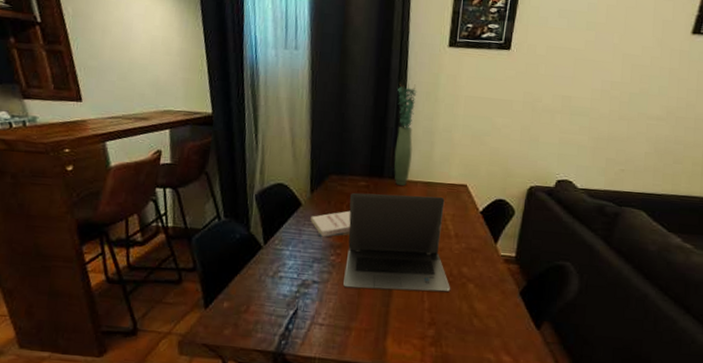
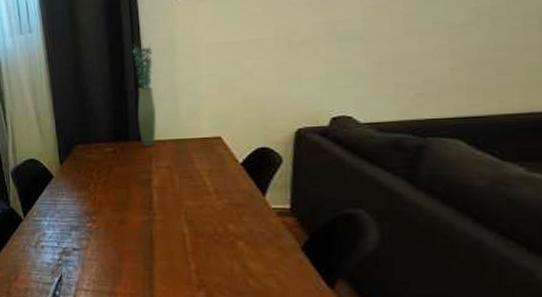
books: present [310,210,351,237] -> none [63,177,102,205]
laptop computer: present [343,193,451,293] -> none [99,153,218,254]

